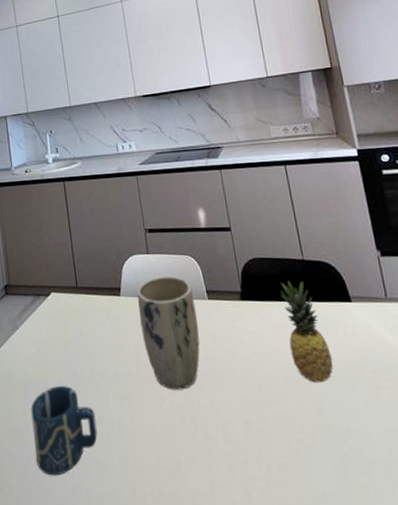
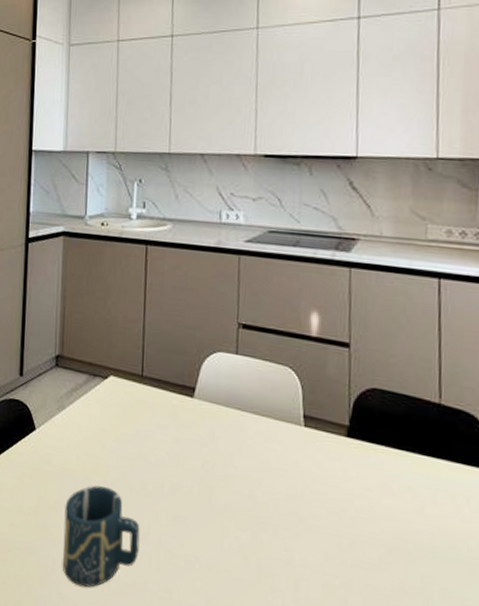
plant pot: present [137,276,200,390] -> none [212,385,287,528]
fruit: present [280,281,333,383] -> none [400,426,455,562]

